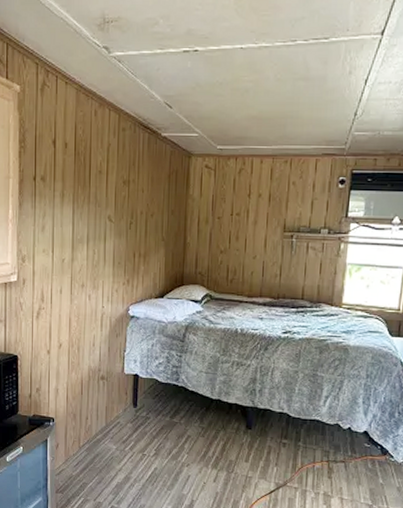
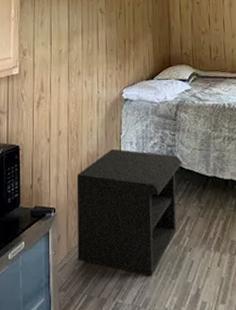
nightstand: none [75,365,186,487] -> present [76,148,181,277]

